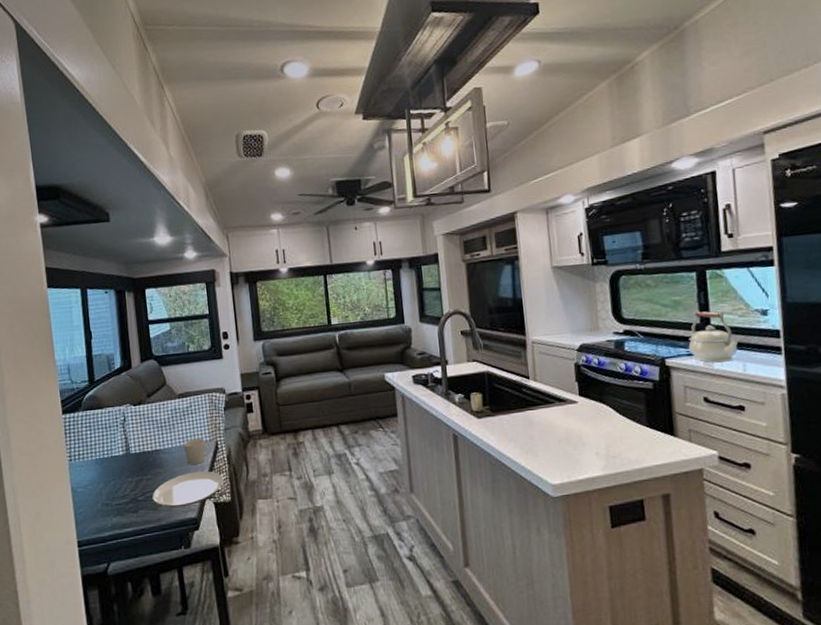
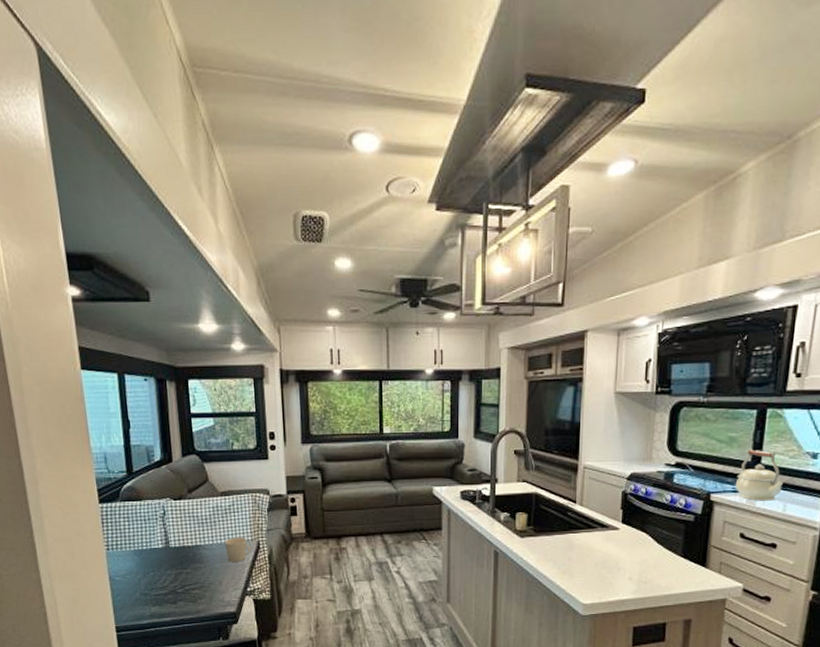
plate: present [152,471,224,508] -> none [192,569,264,602]

